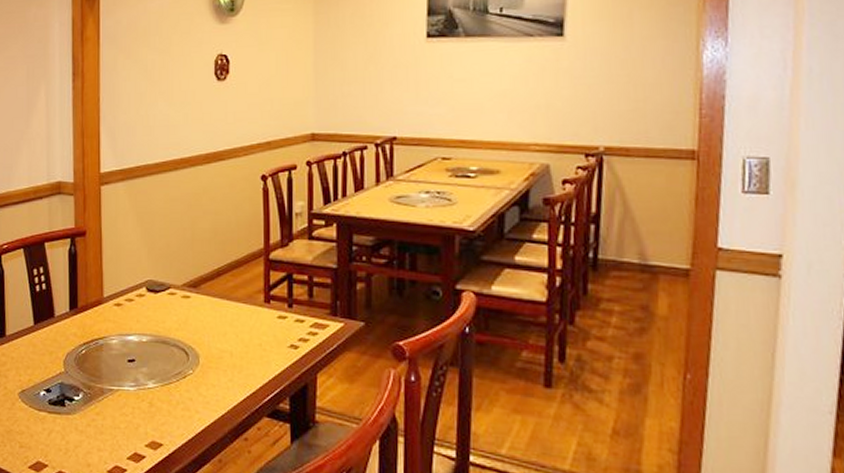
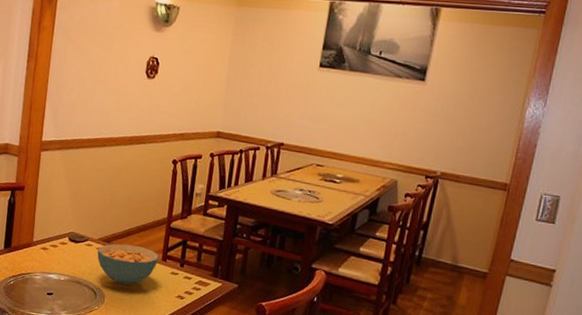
cereal bowl: none [184,287,260,339] -> present [97,243,159,286]

